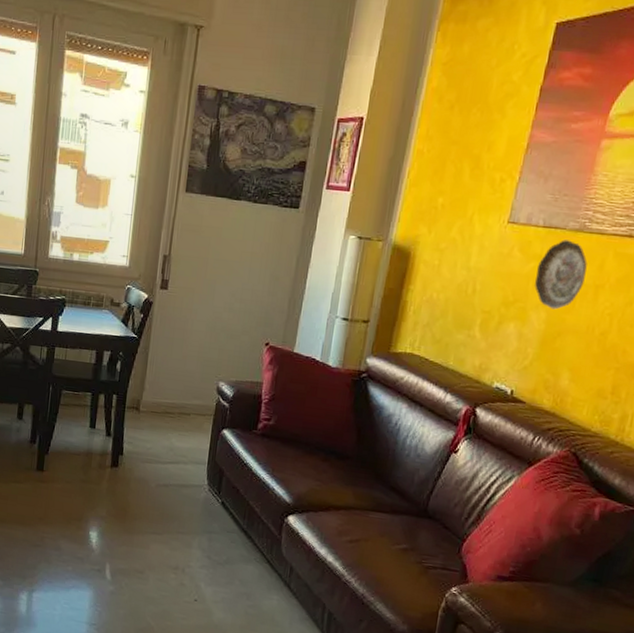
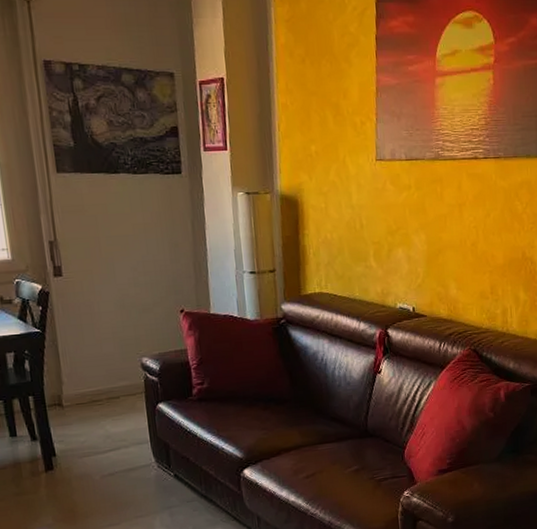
decorative plate: present [535,240,587,310] -> none [409,168,449,231]

